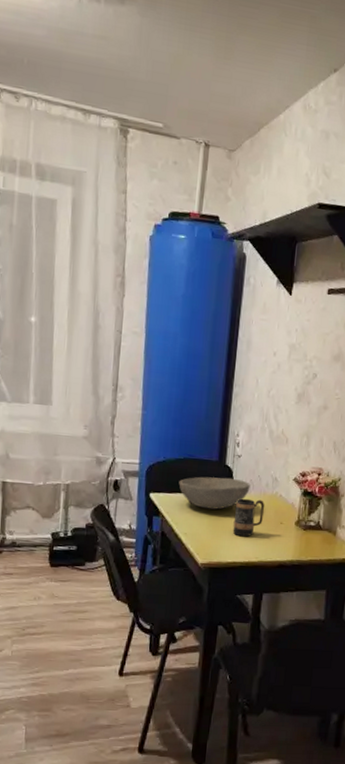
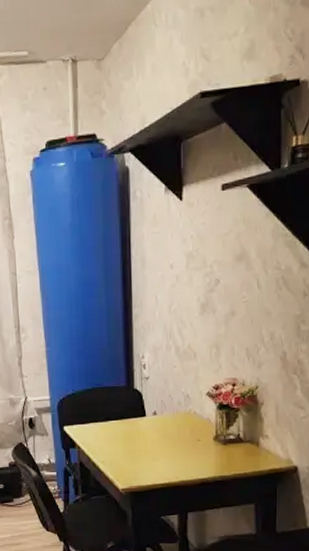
bowl: present [179,476,250,510] -> none [90,401,162,435]
mug: present [232,498,265,537] -> none [149,419,180,459]

